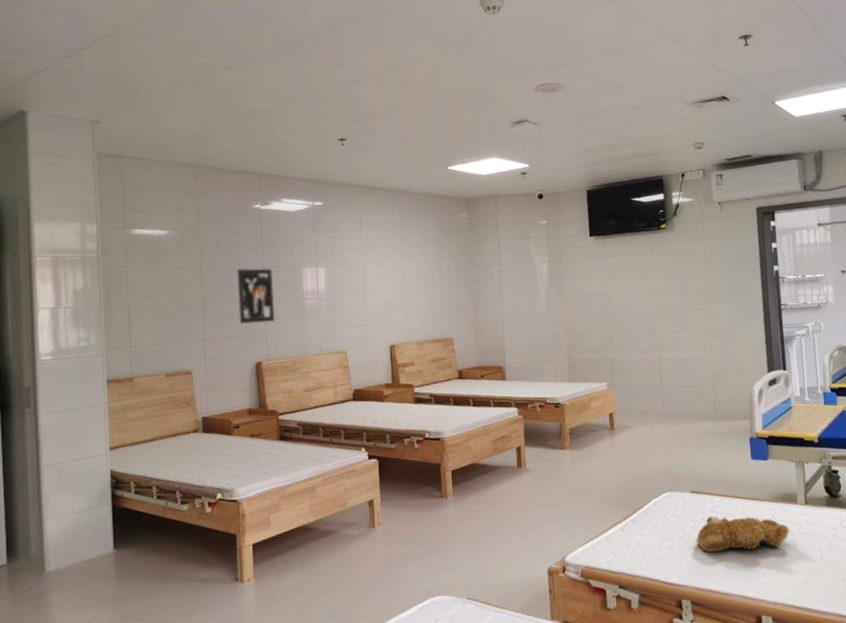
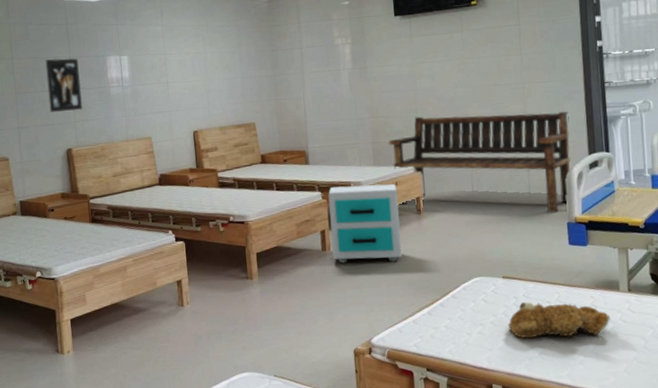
nightstand: none [524,399,596,480] -> present [328,183,402,264]
bench: none [583,331,752,429] -> present [389,111,570,213]

